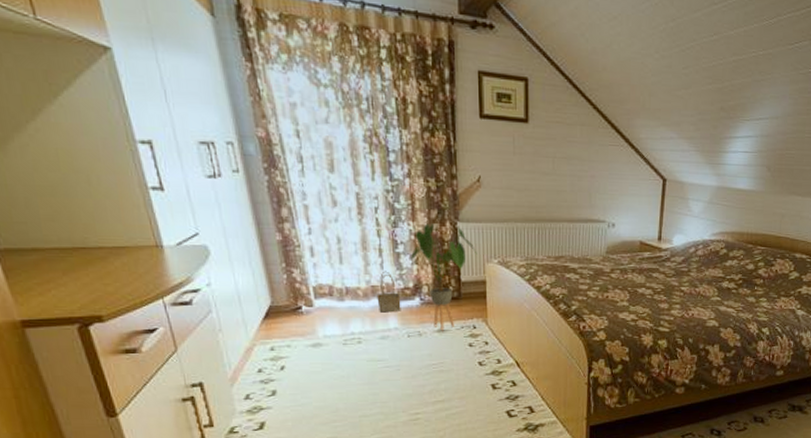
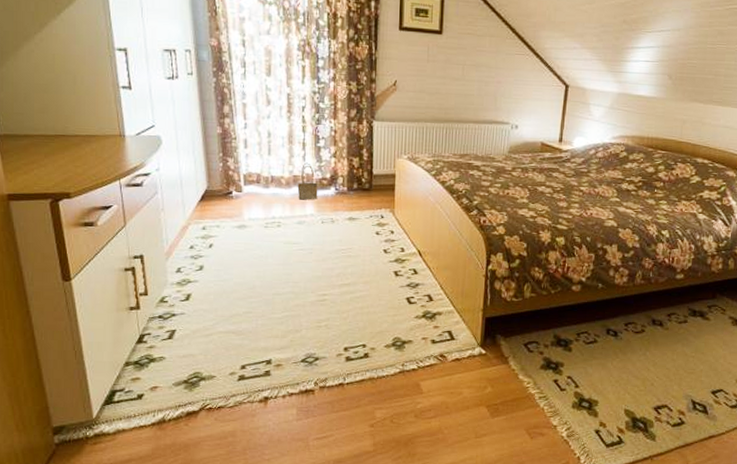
house plant: present [410,223,477,331] -> none [329,121,389,219]

